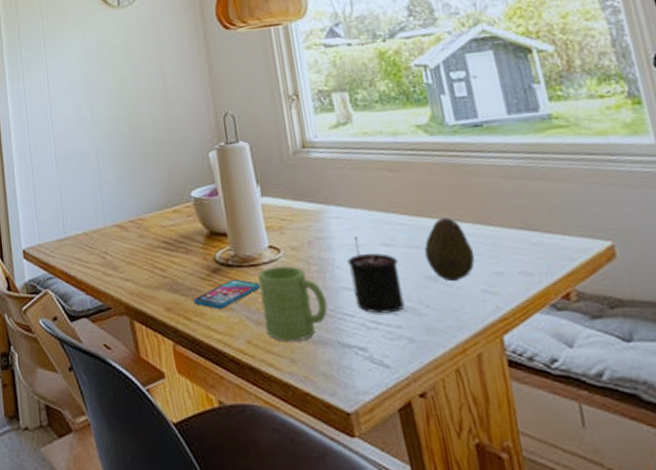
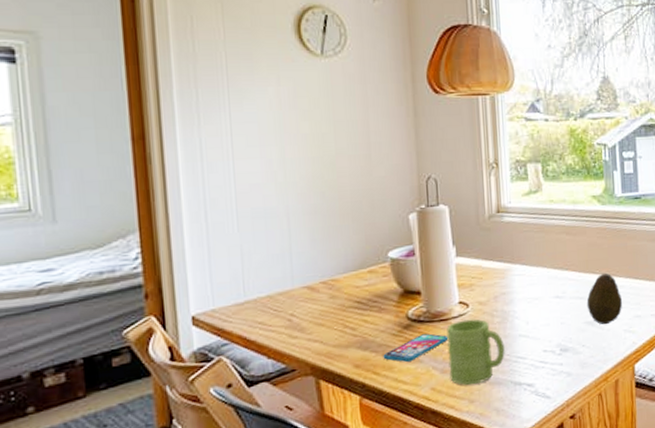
candle: present [347,236,405,314] -> none [525,290,567,355]

